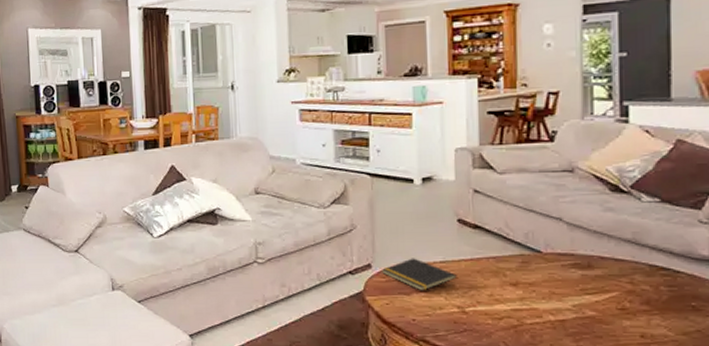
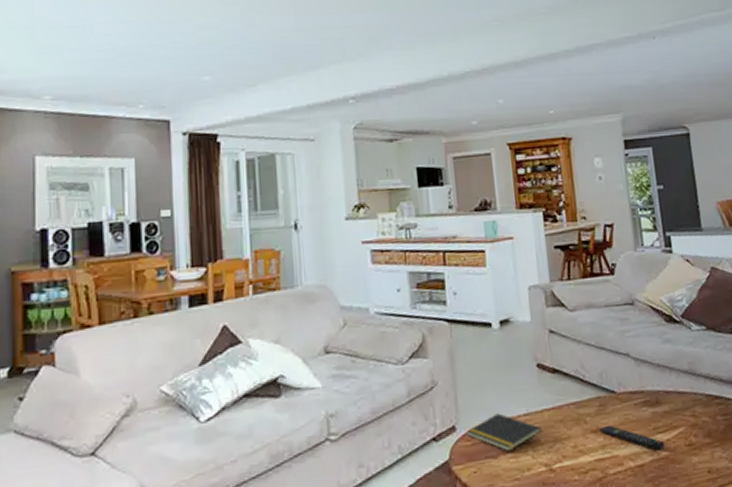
remote control: none [519,280,592,310] -> present [599,424,665,450]

